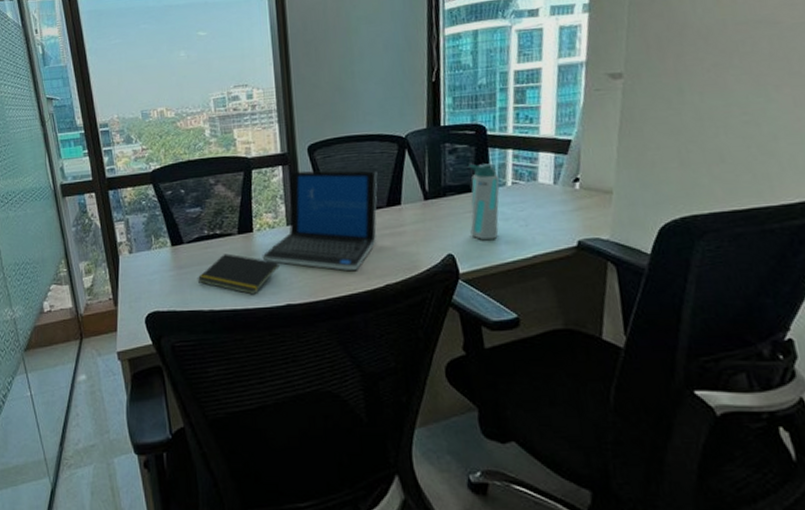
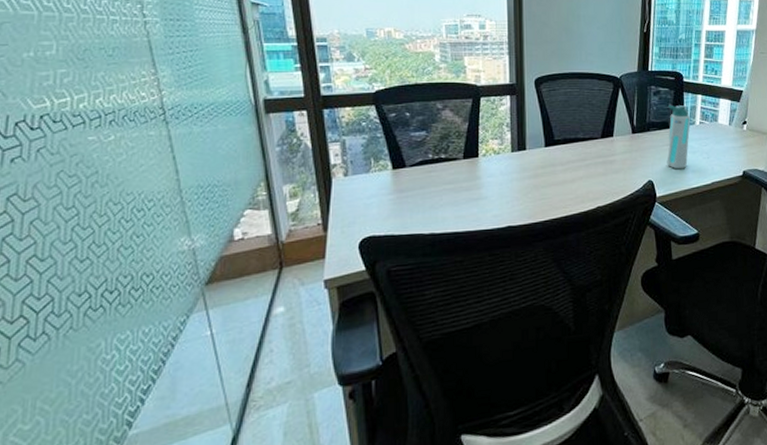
notepad: present [197,253,280,295] -> none [418,178,502,218]
laptop: present [262,170,378,271] -> none [486,100,595,194]

